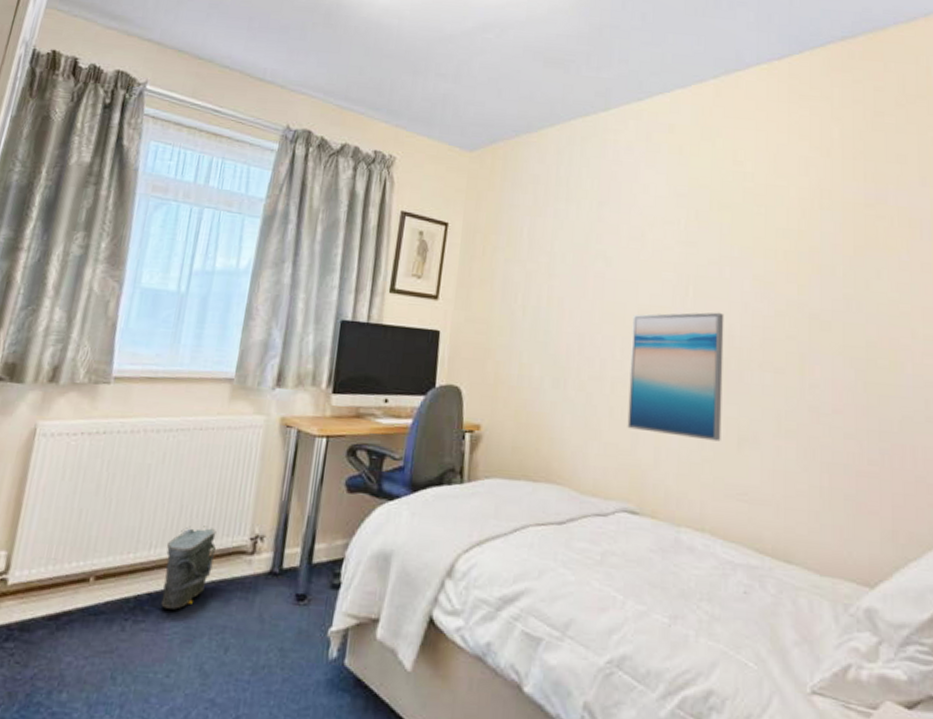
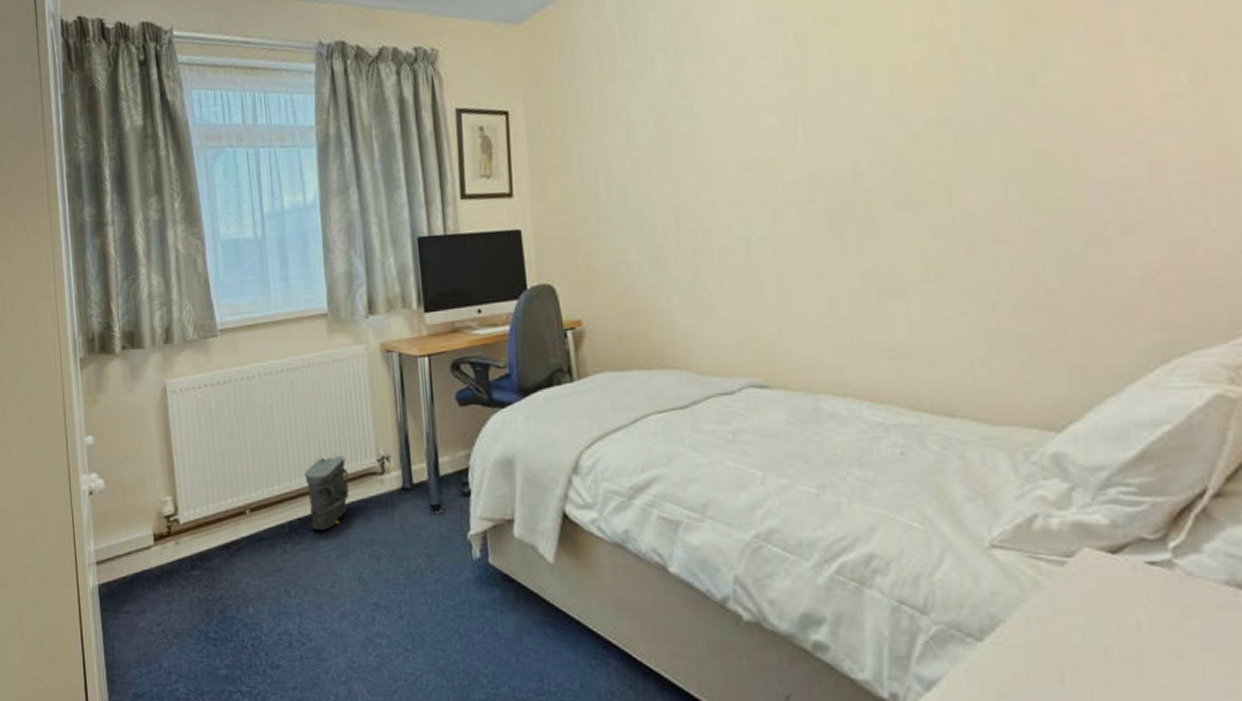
wall art: present [627,312,724,442] -> none [734,150,856,300]

